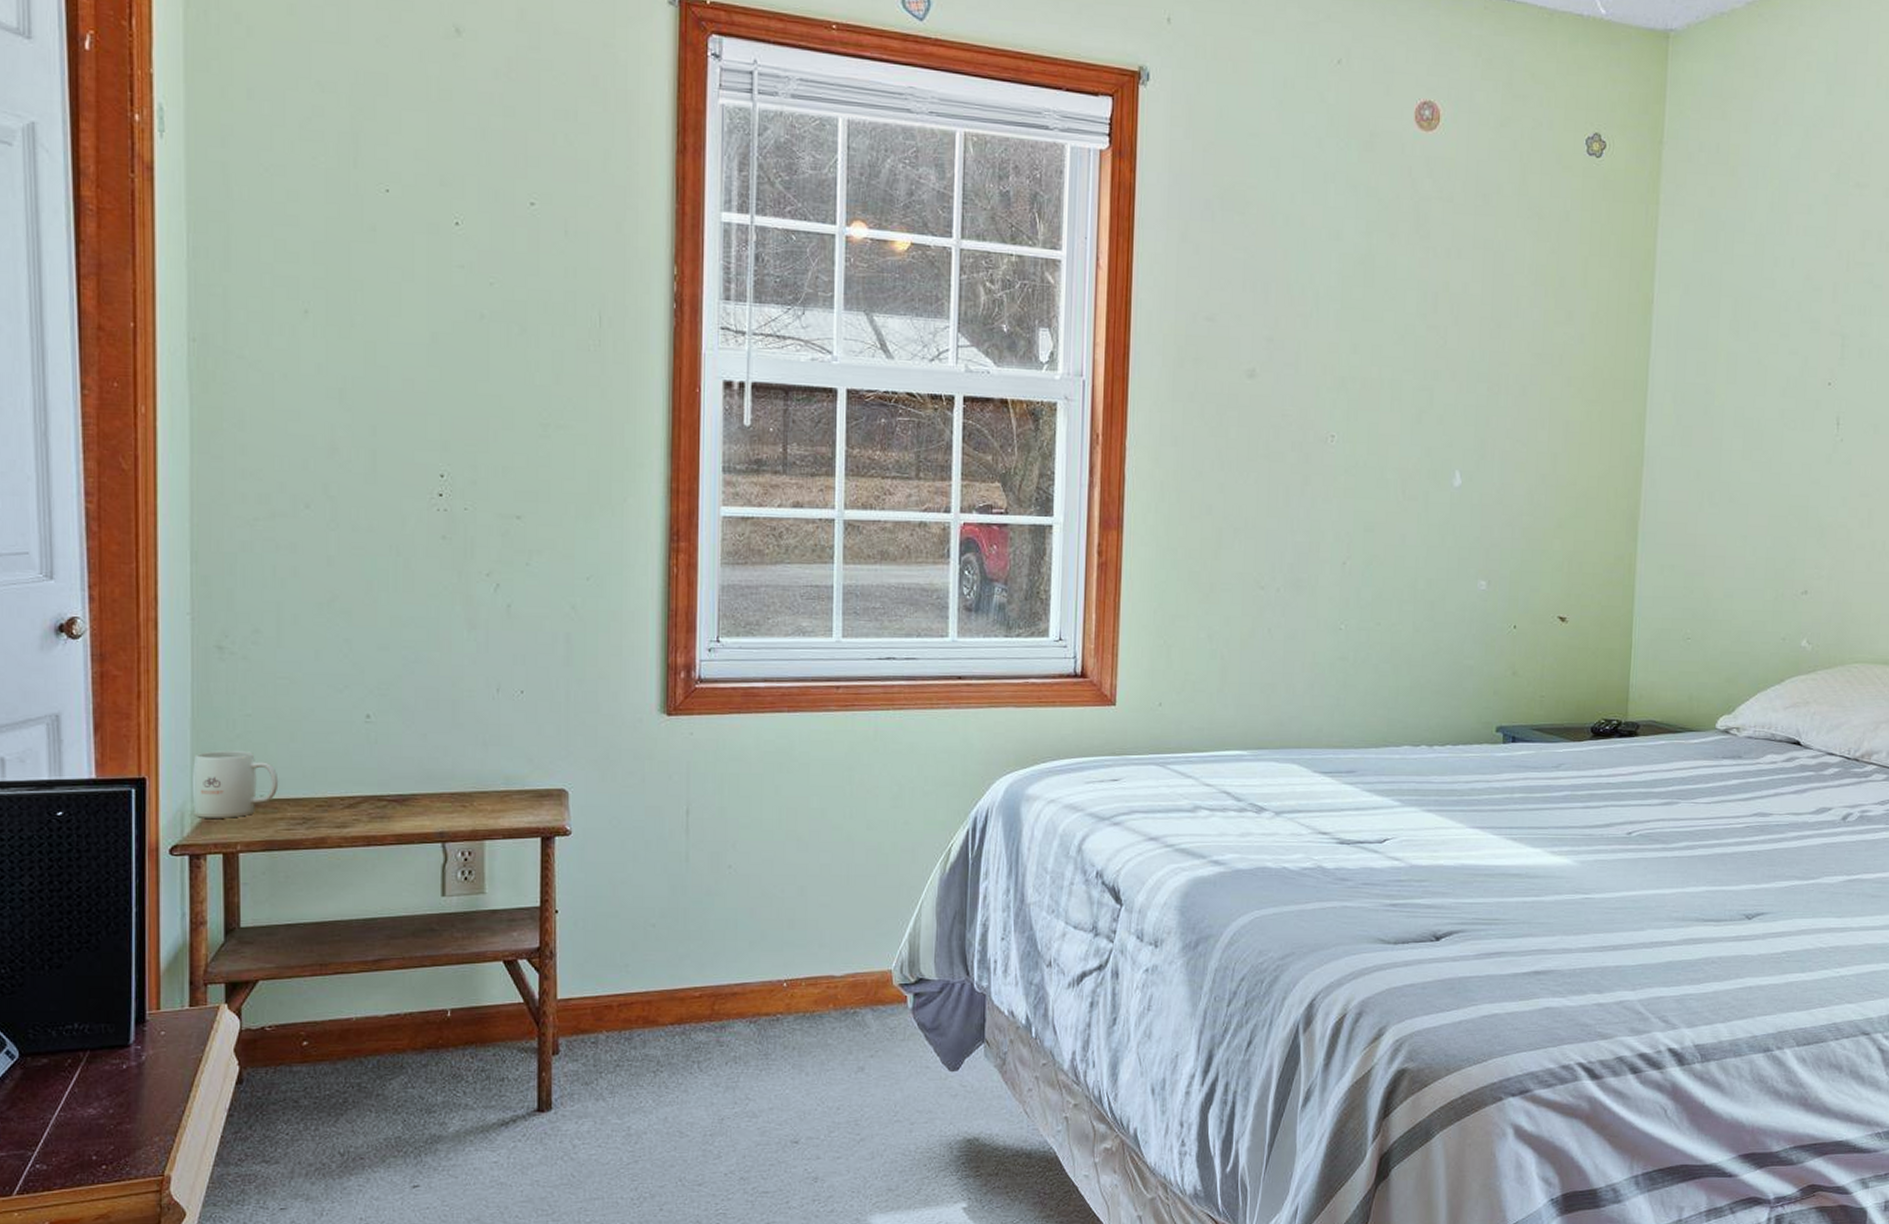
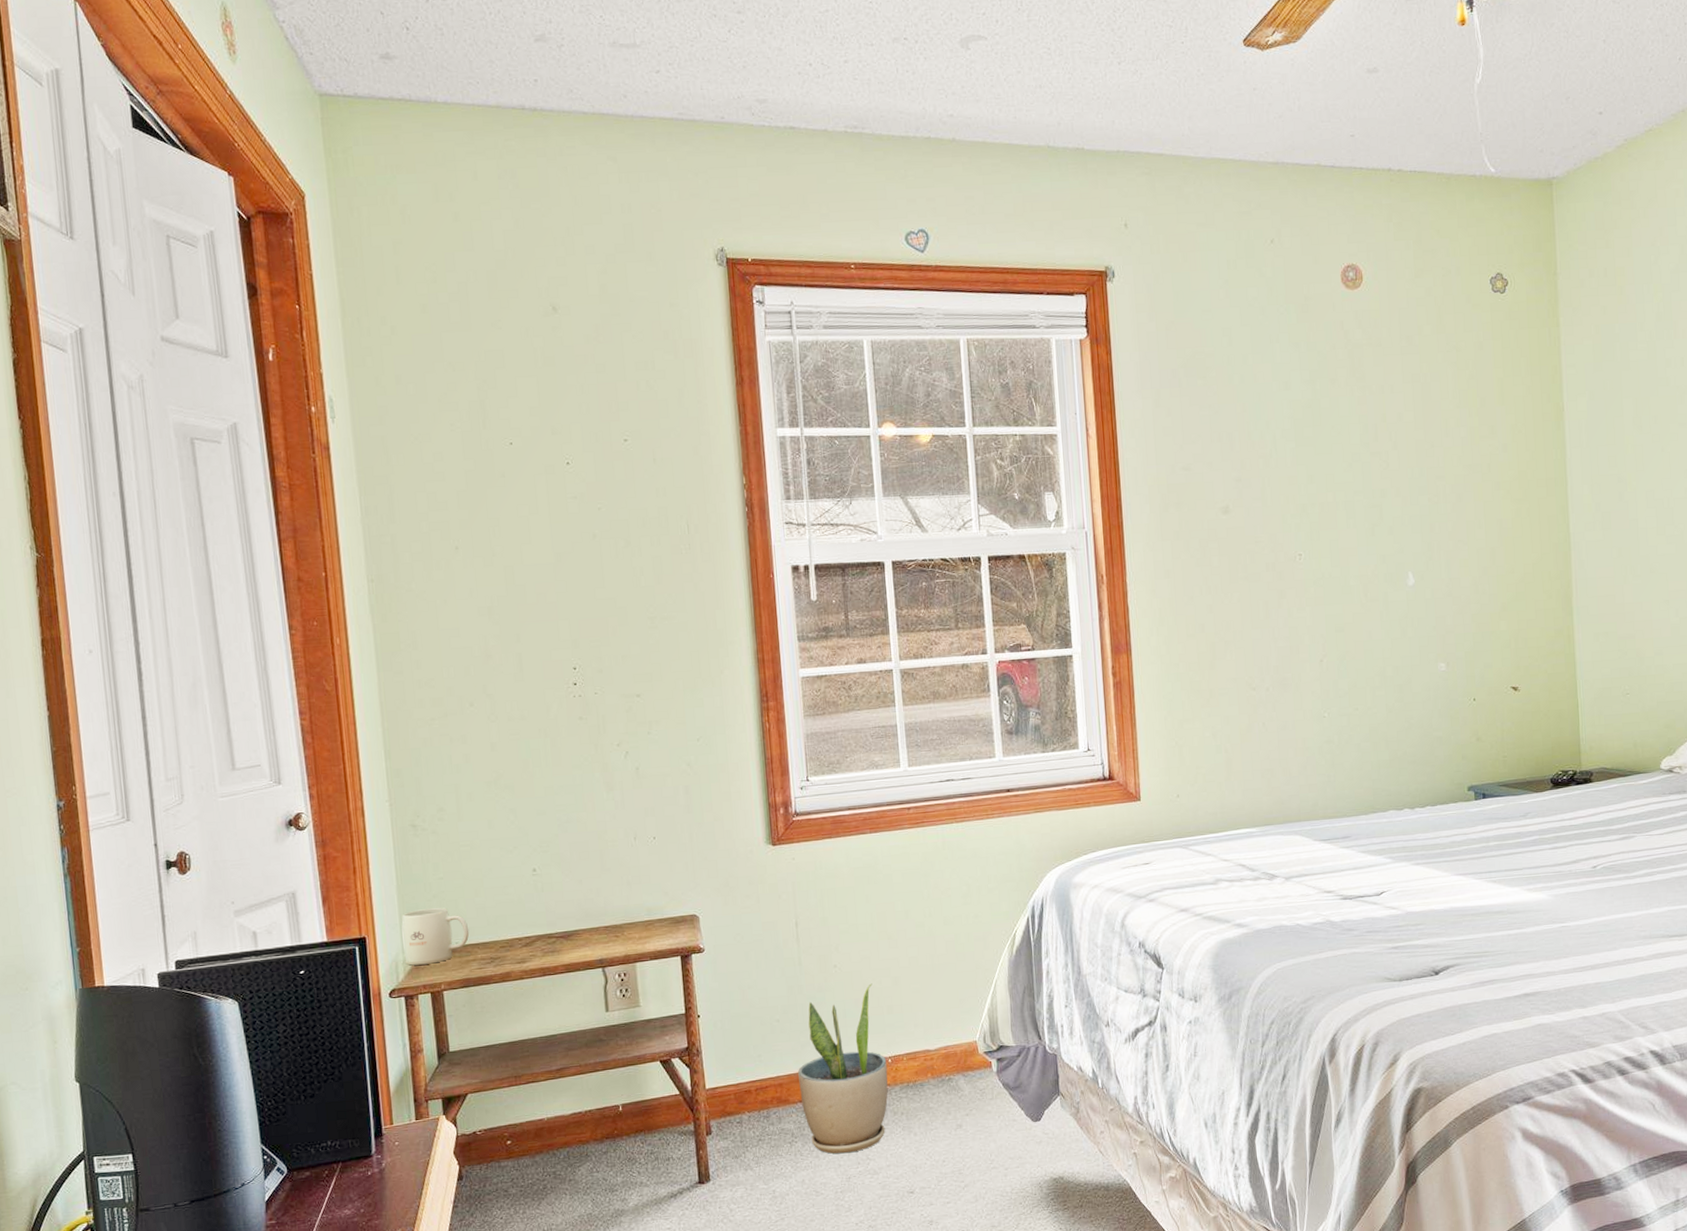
potted plant: none [672,891,781,1090] -> present [798,983,888,1154]

